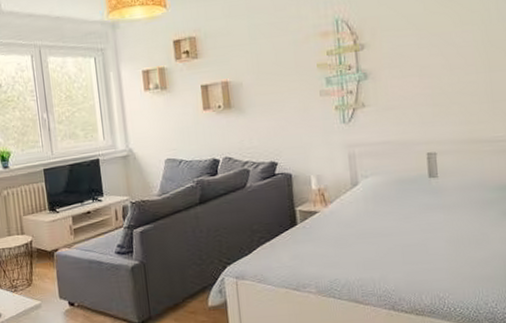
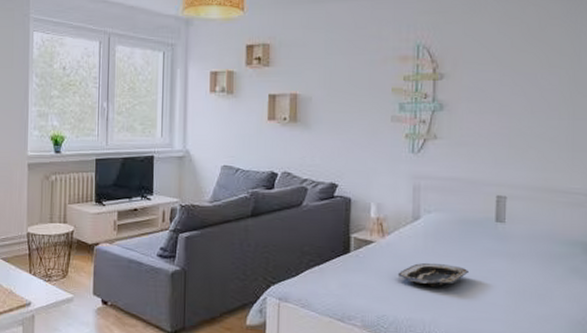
tray: none [344,223,411,247] -> present [397,263,470,287]

